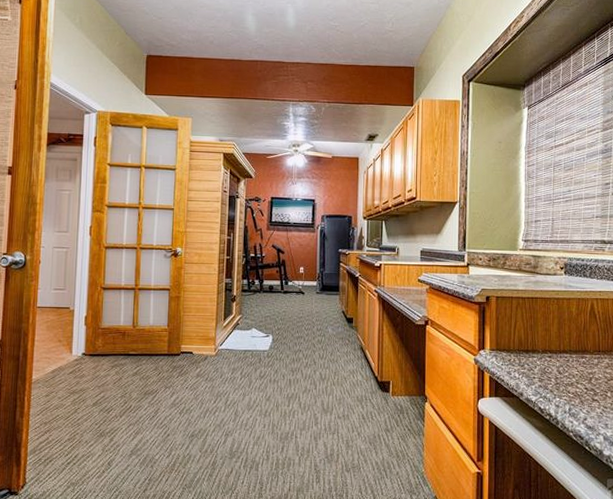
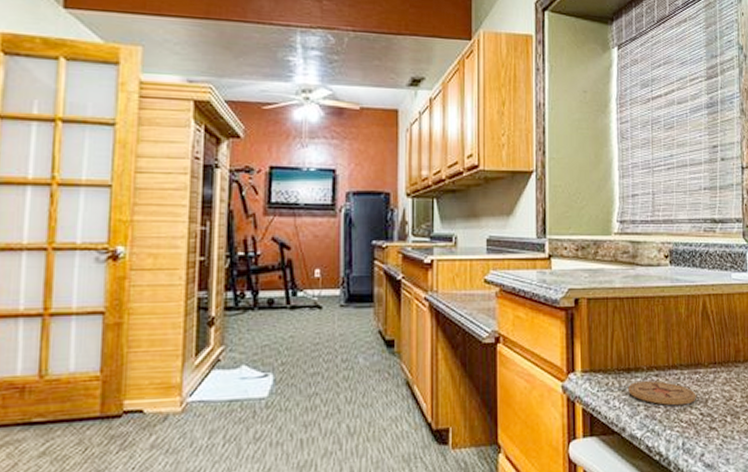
coaster: none [526,360,582,381] -> present [628,381,696,406]

